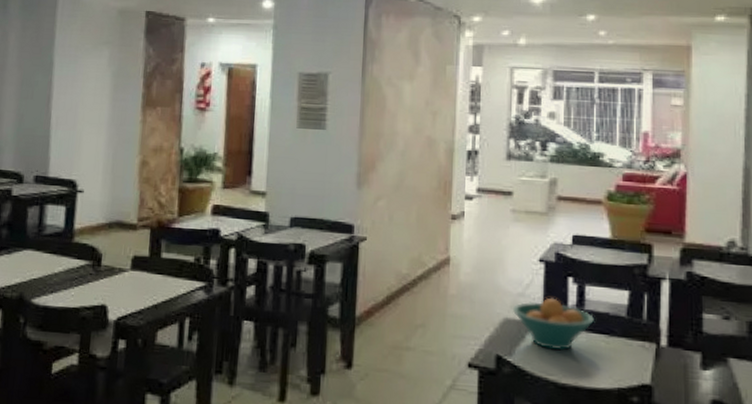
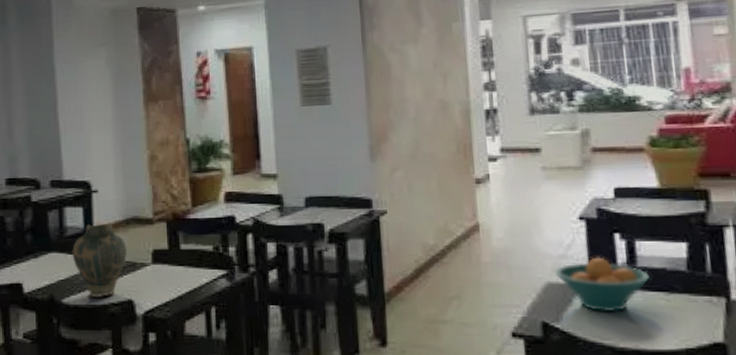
vase: none [48,224,107,300] -> present [72,223,128,297]

